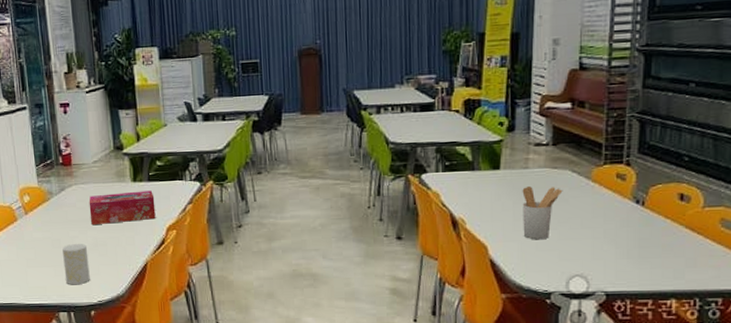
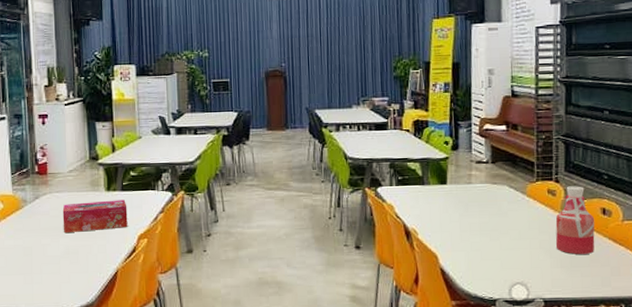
cup: present [62,244,90,285] -> none [34,252,60,293]
utensil holder: present [522,187,563,240] -> none [467,200,503,250]
bottle: none [622,169,671,245] -> present [555,186,595,254]

